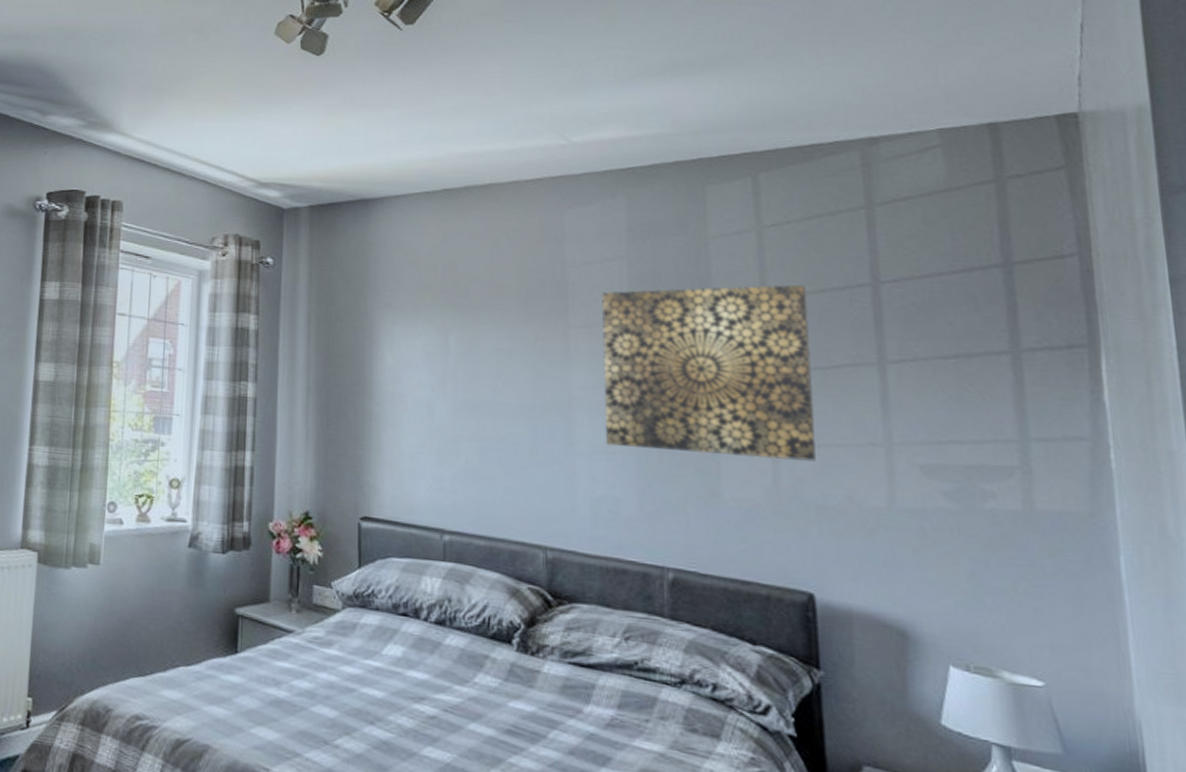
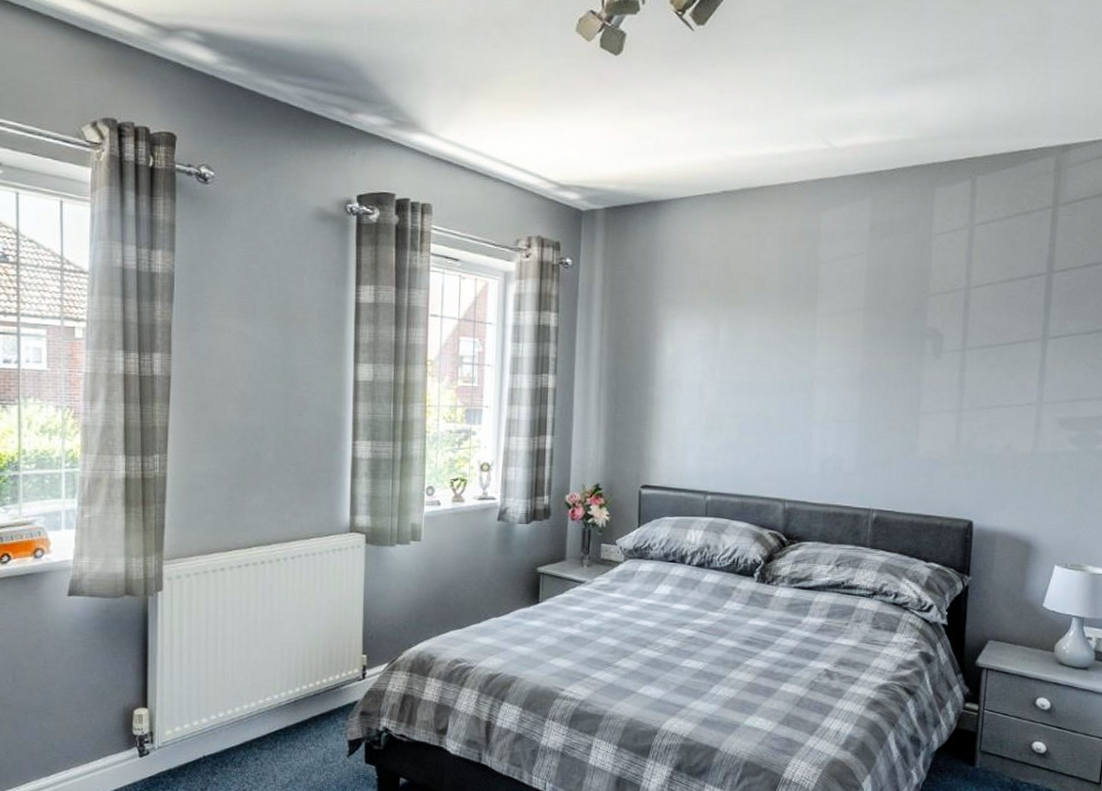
wall art: present [602,284,816,462] -> none [836,275,1000,420]

